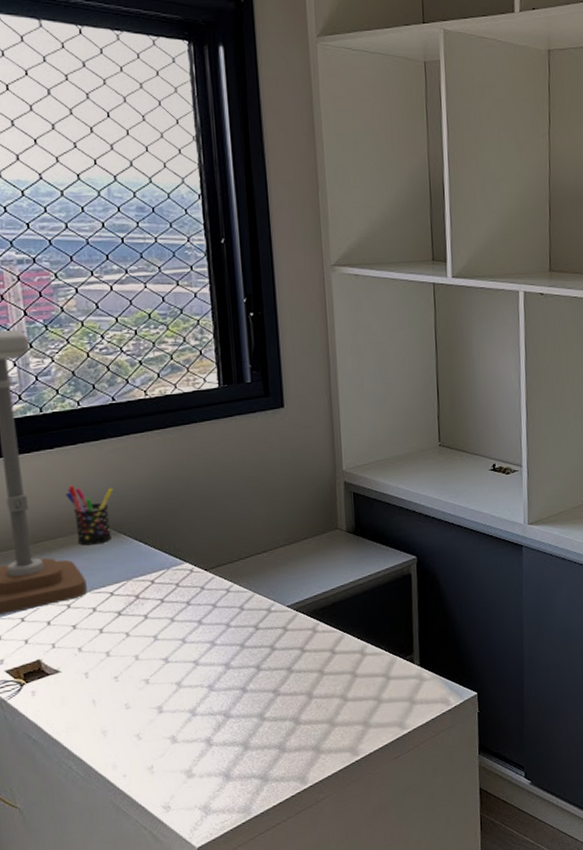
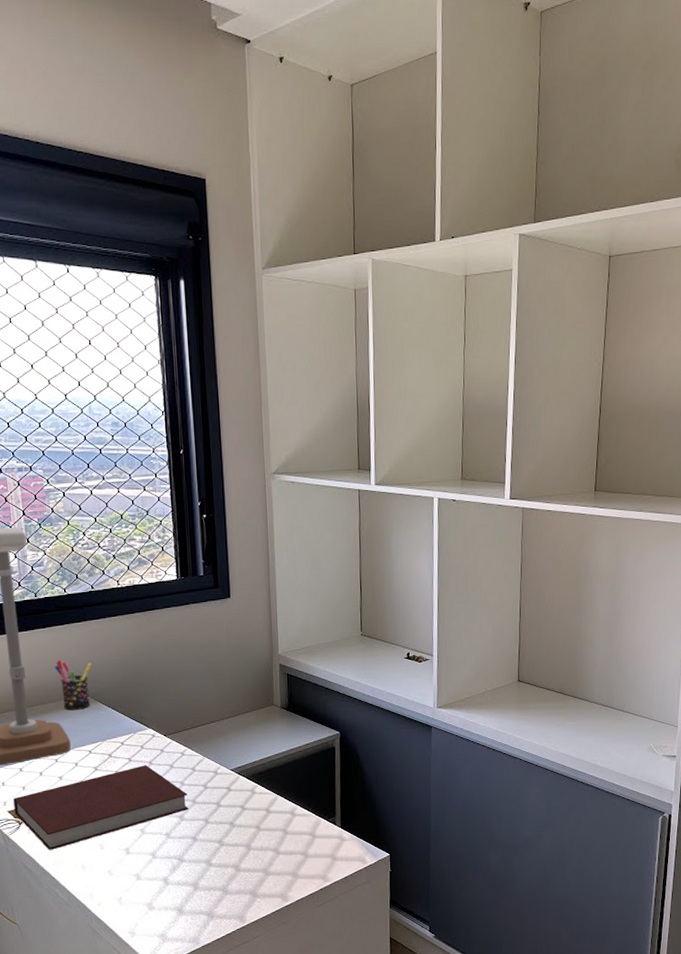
notebook: none [13,606,236,716] -> present [13,765,189,851]

